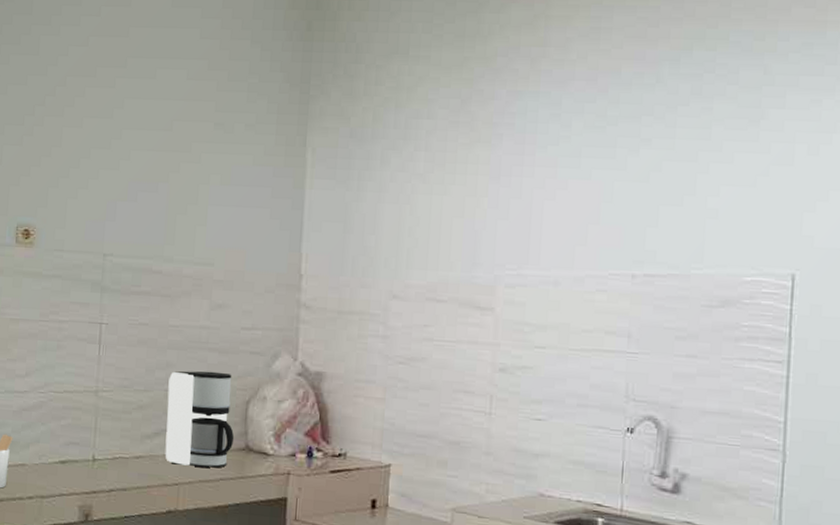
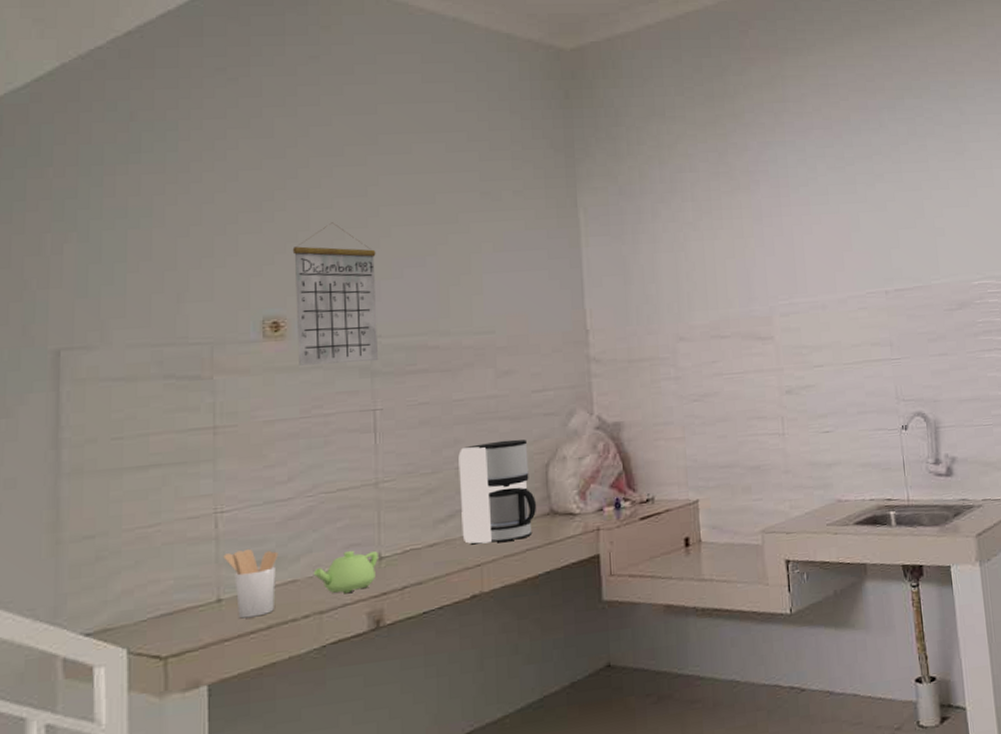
teapot: none [38,447,92,486] -> present [313,550,378,594]
calendar: none [42,141,115,278] -> present [292,222,379,366]

